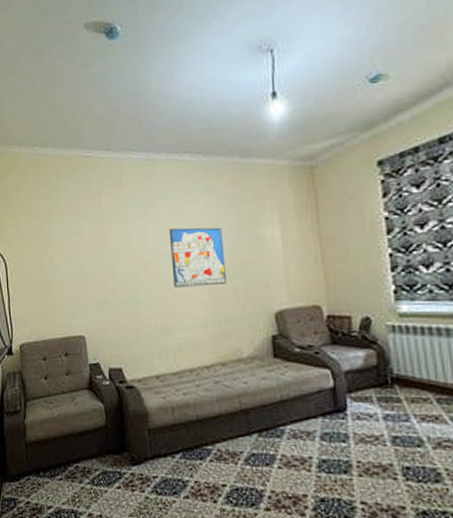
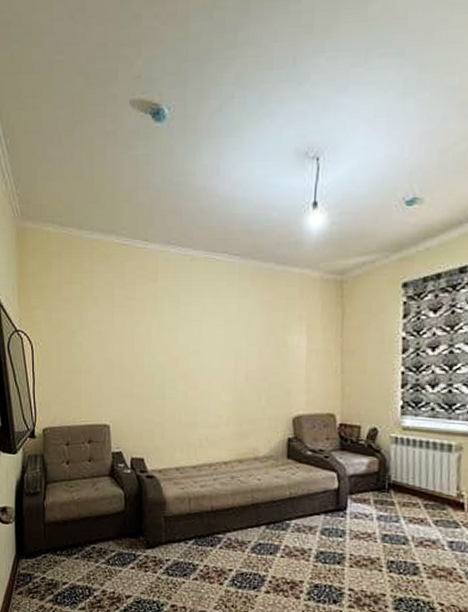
wall art: present [168,227,226,287] -> none [200,328,252,387]

